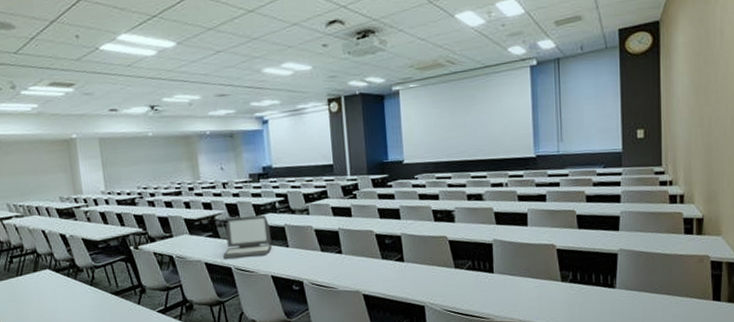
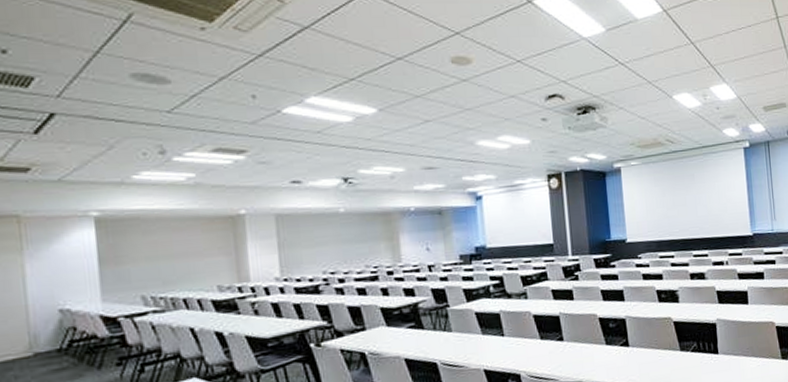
laptop: present [223,214,272,260] -> none [427,300,485,354]

